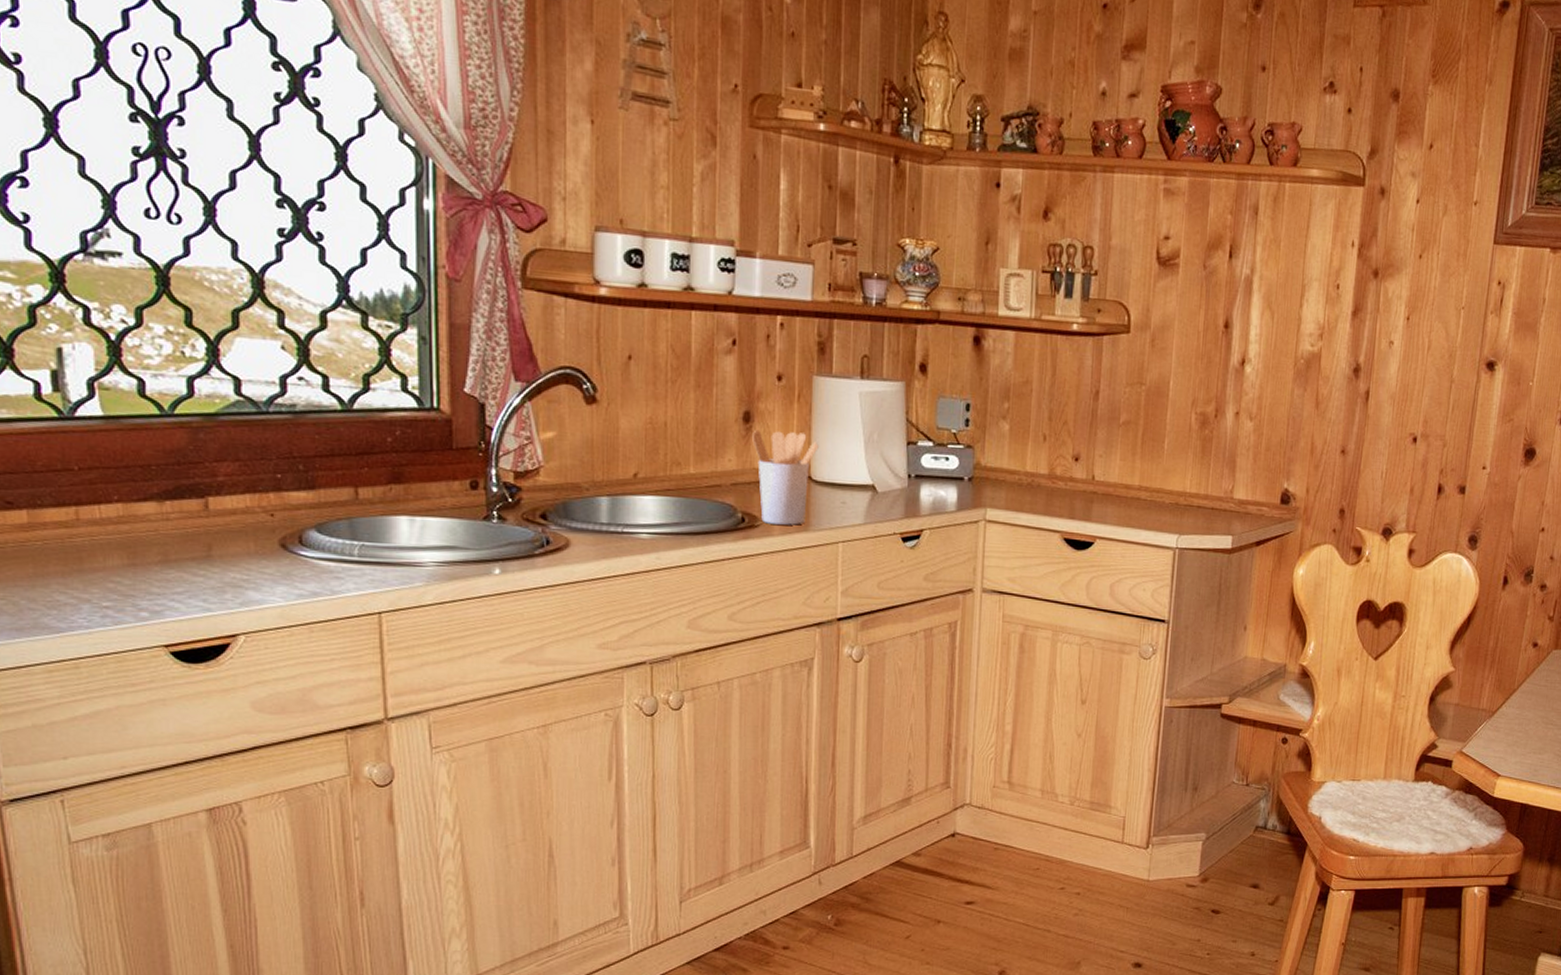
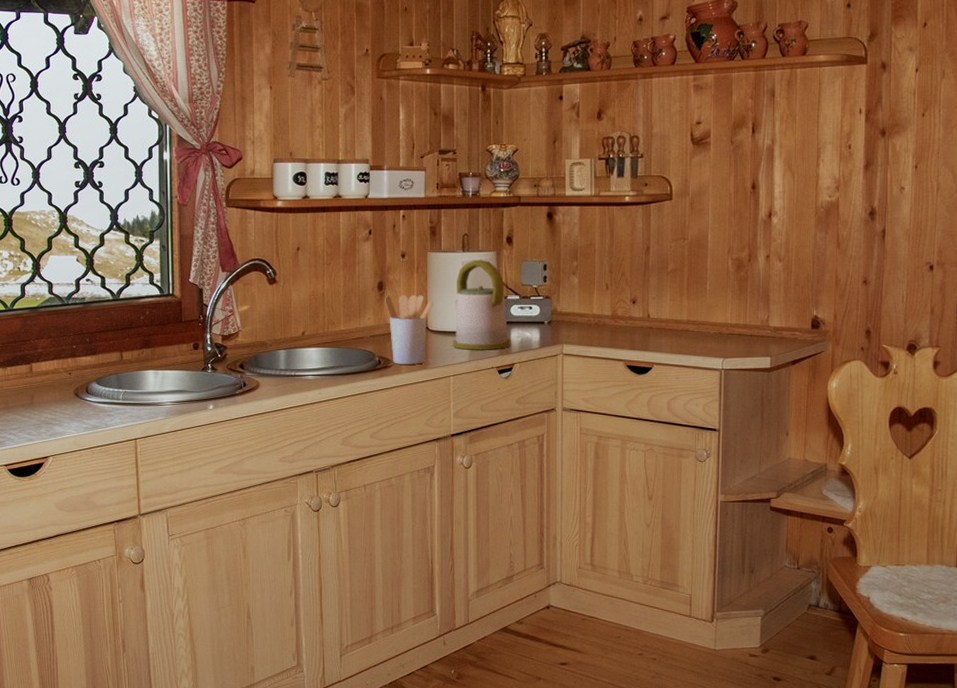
kettle: none [843,390,920,511] -> present [451,259,511,350]

